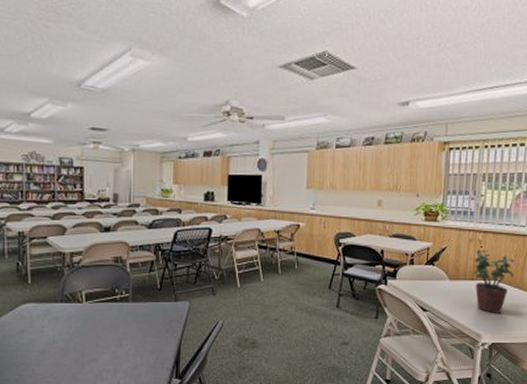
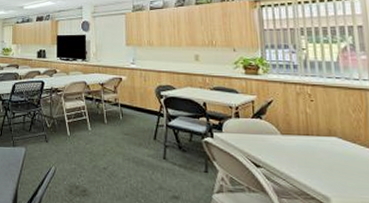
potted plant: present [473,249,516,313] -> none [306,102,356,174]

